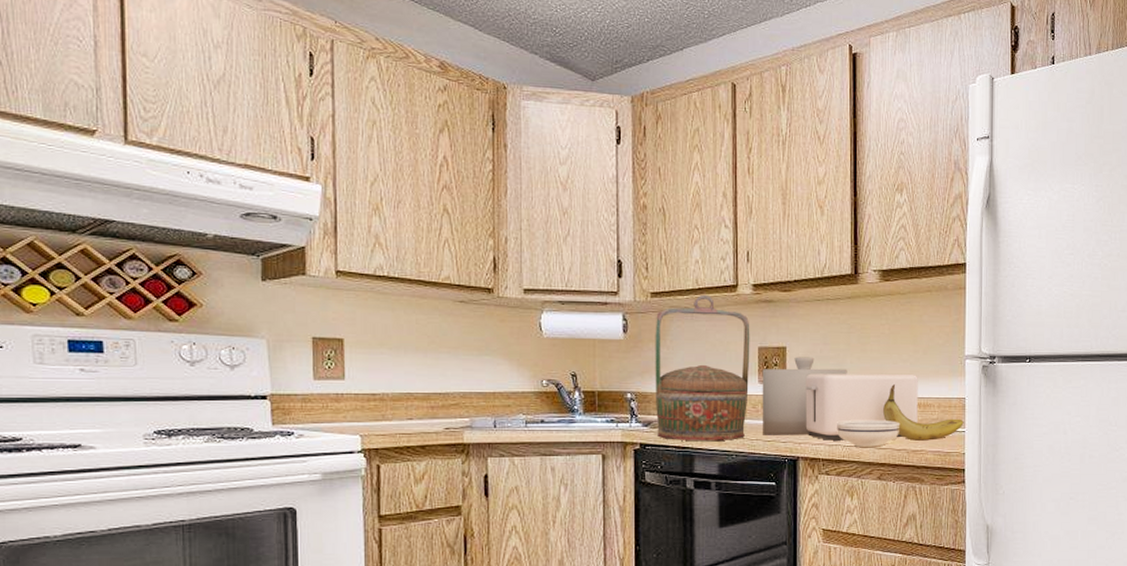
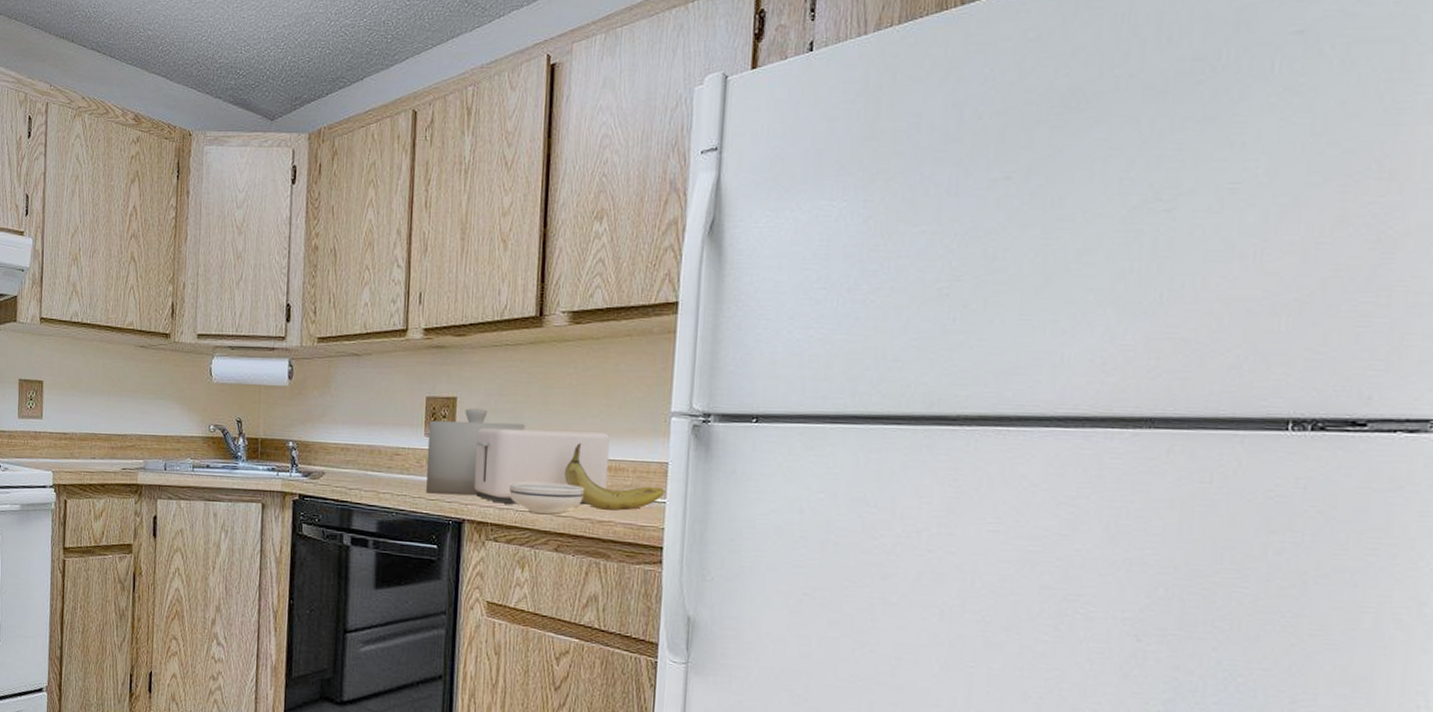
decorative basket: present [655,294,750,442] -> none [316,339,419,497]

